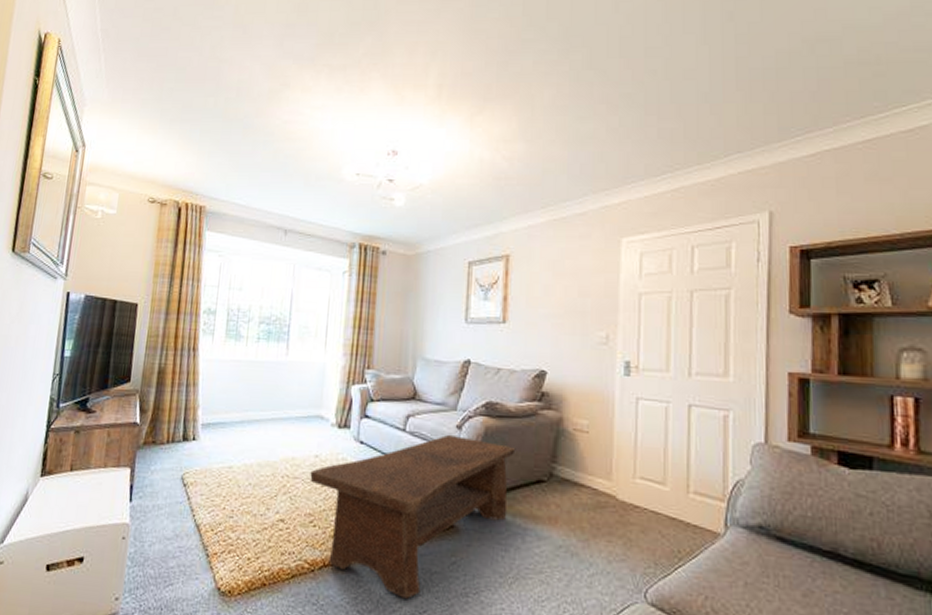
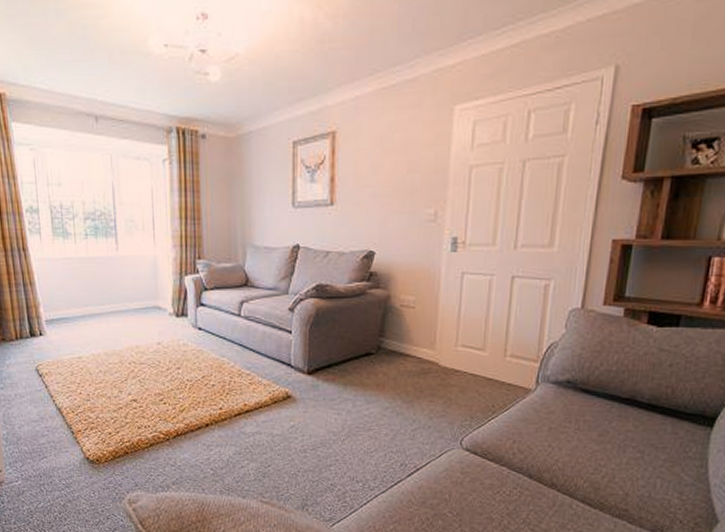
coffee table: present [310,434,516,599] -> none [155,316,346,457]

